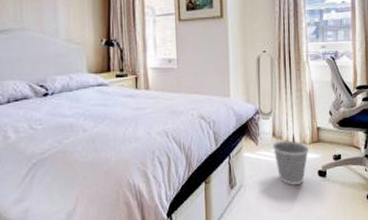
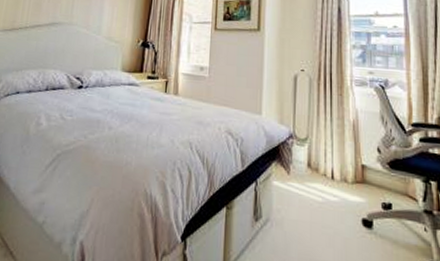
wastebasket: present [272,140,310,185] -> none [306,173,352,232]

